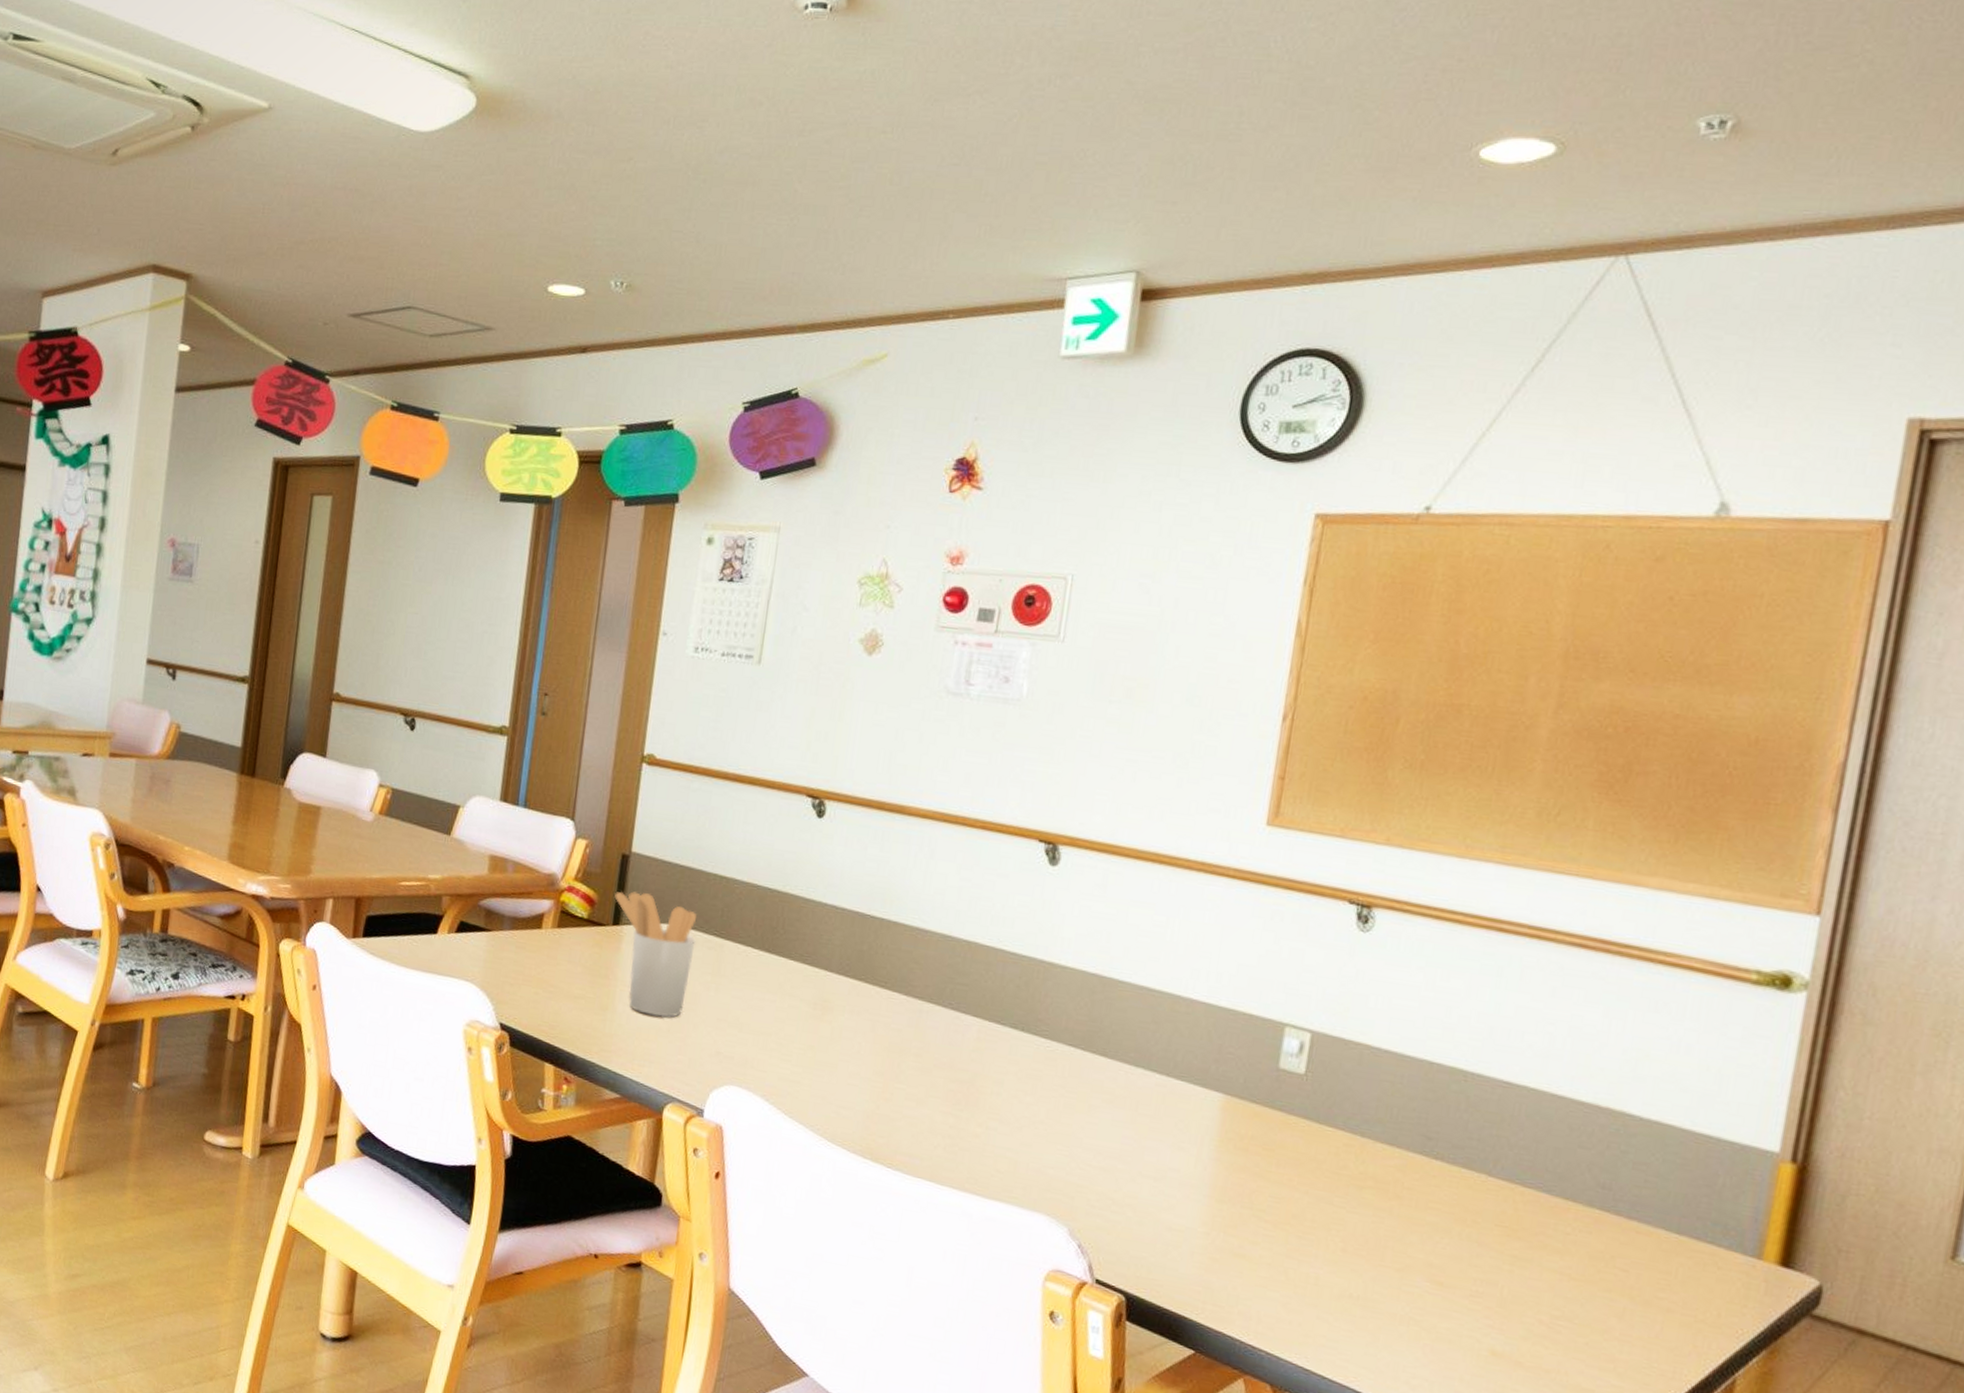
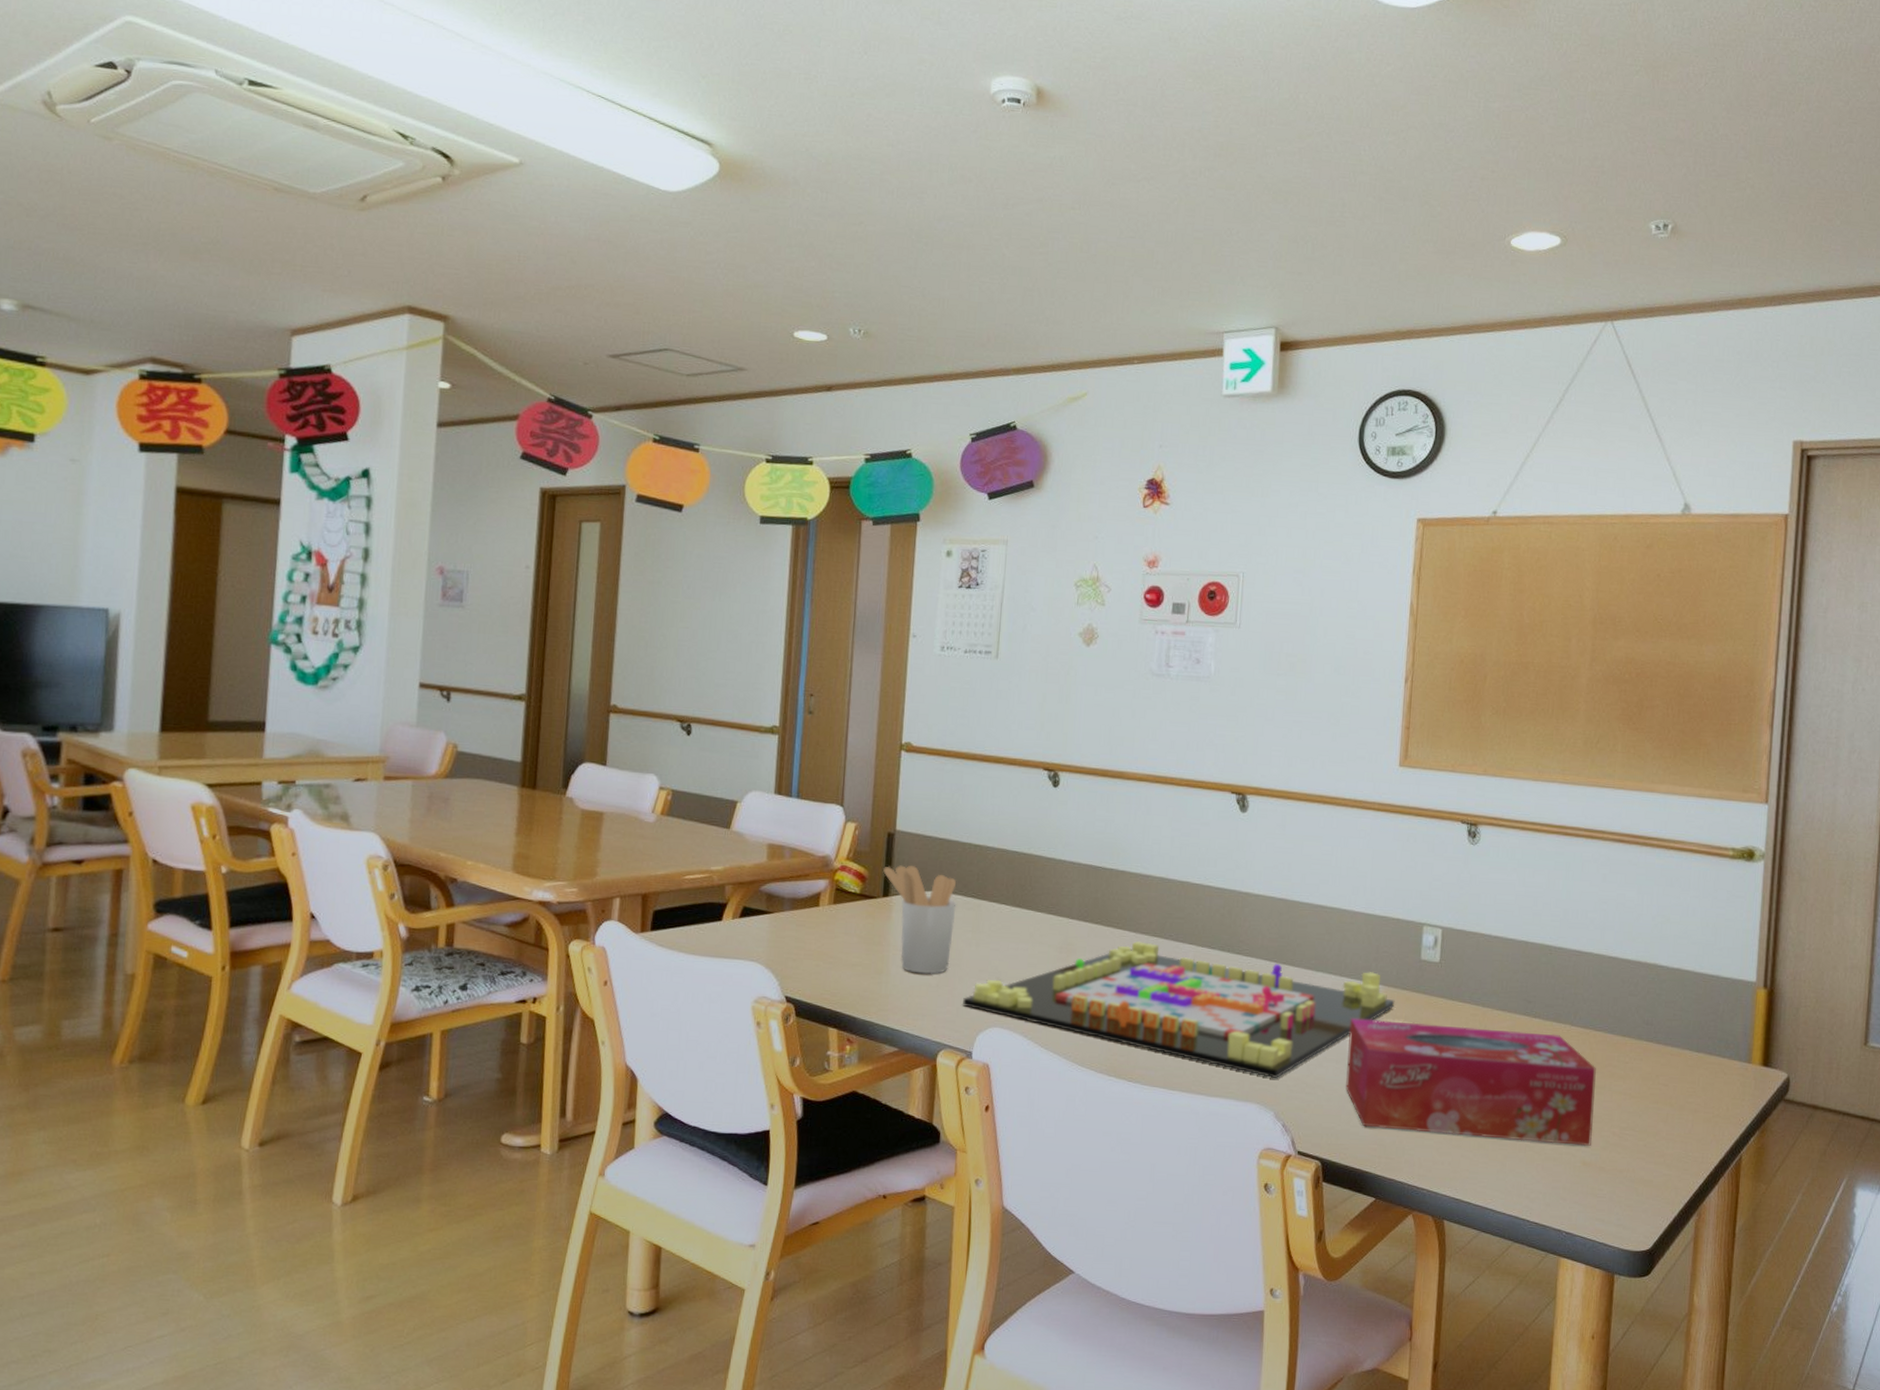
gameboard: none [695,1006,1239,1189] -> present [961,941,1395,1078]
tissue box: none [1164,1129,1521,1333] -> present [1346,1019,1596,1146]

